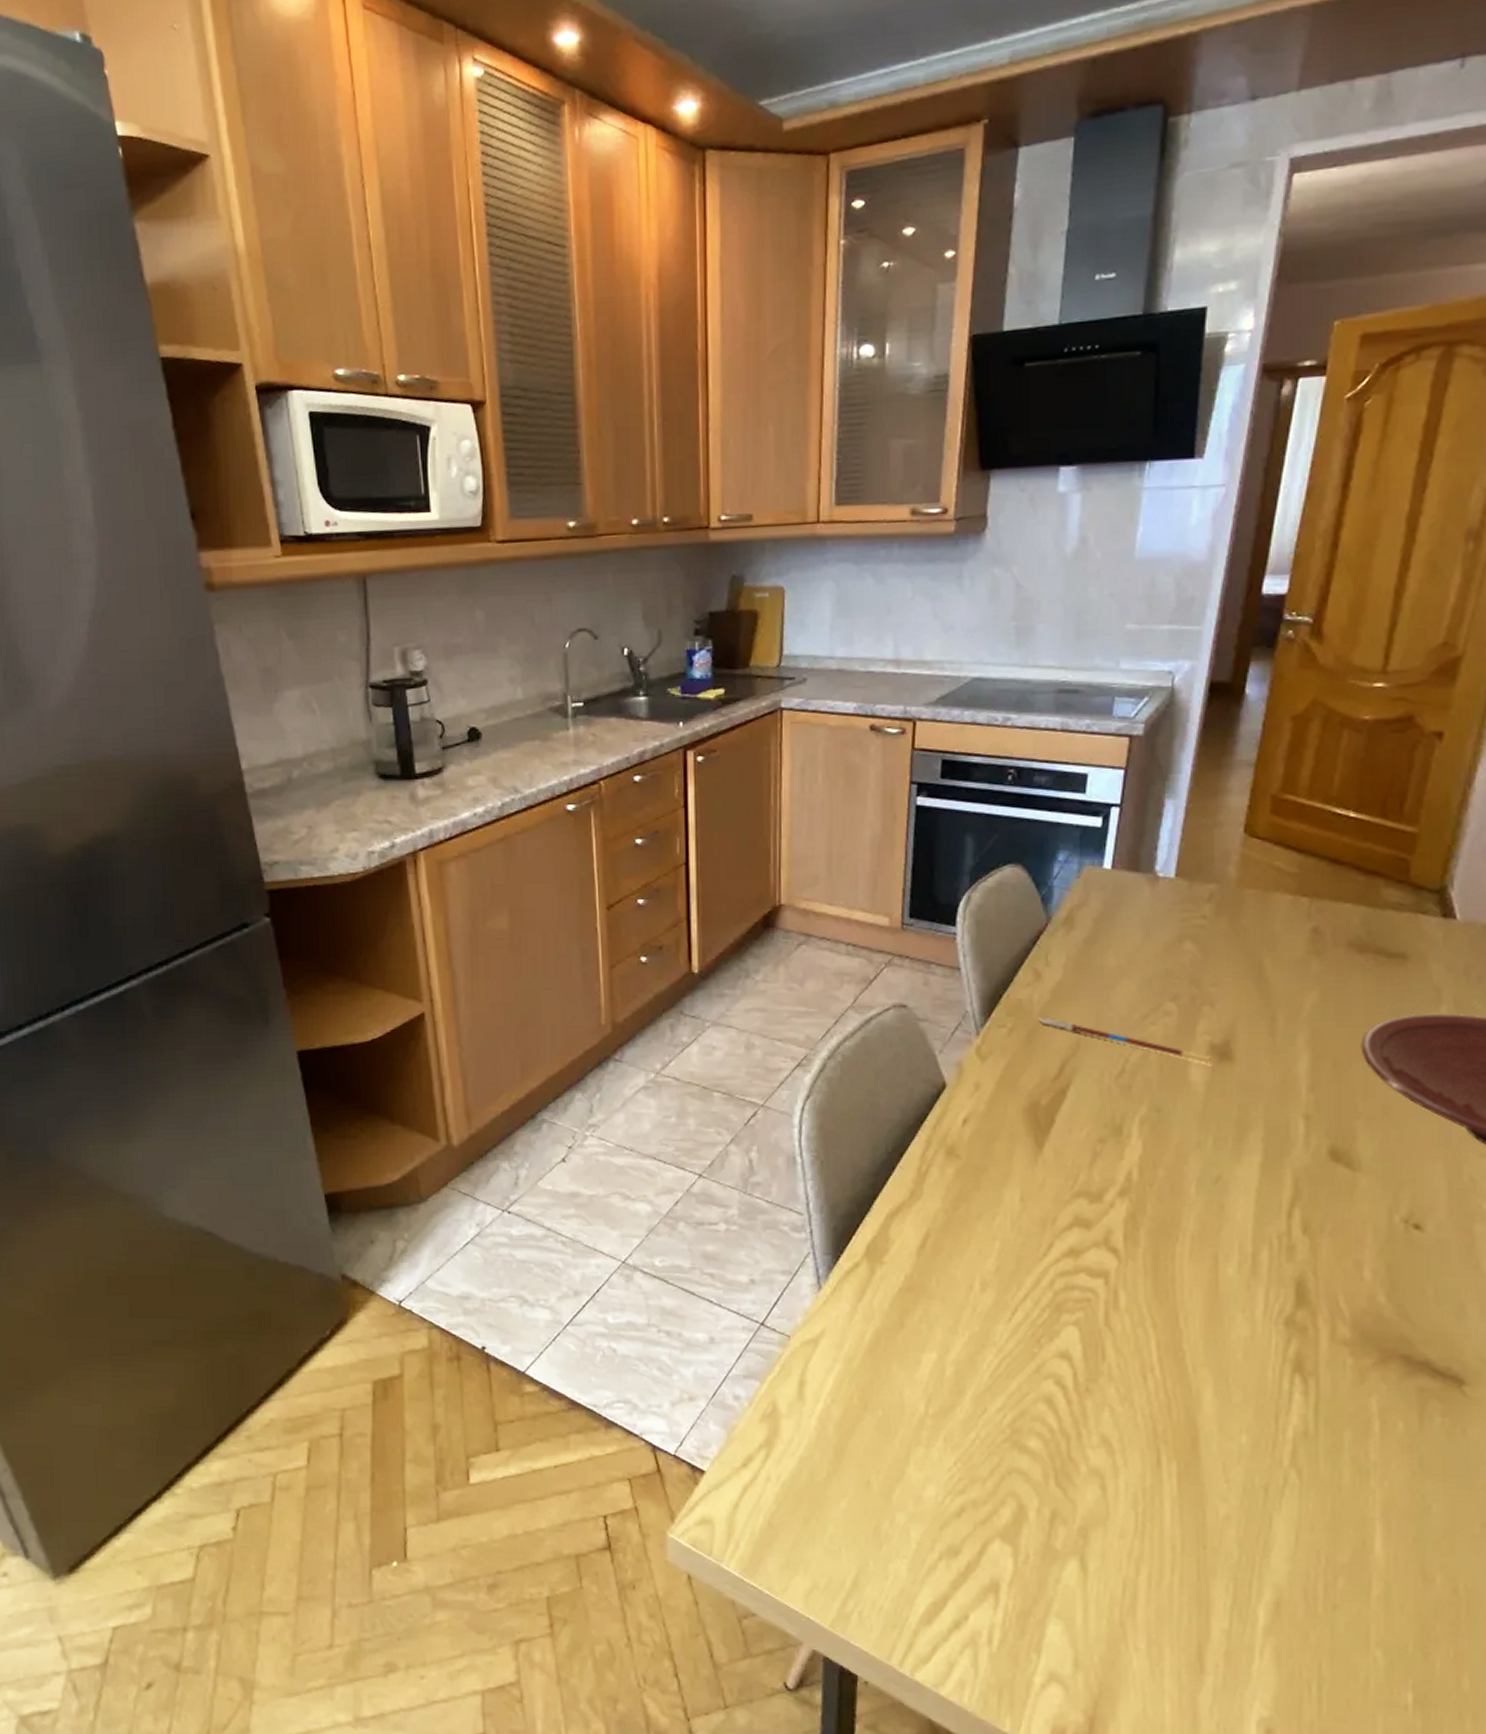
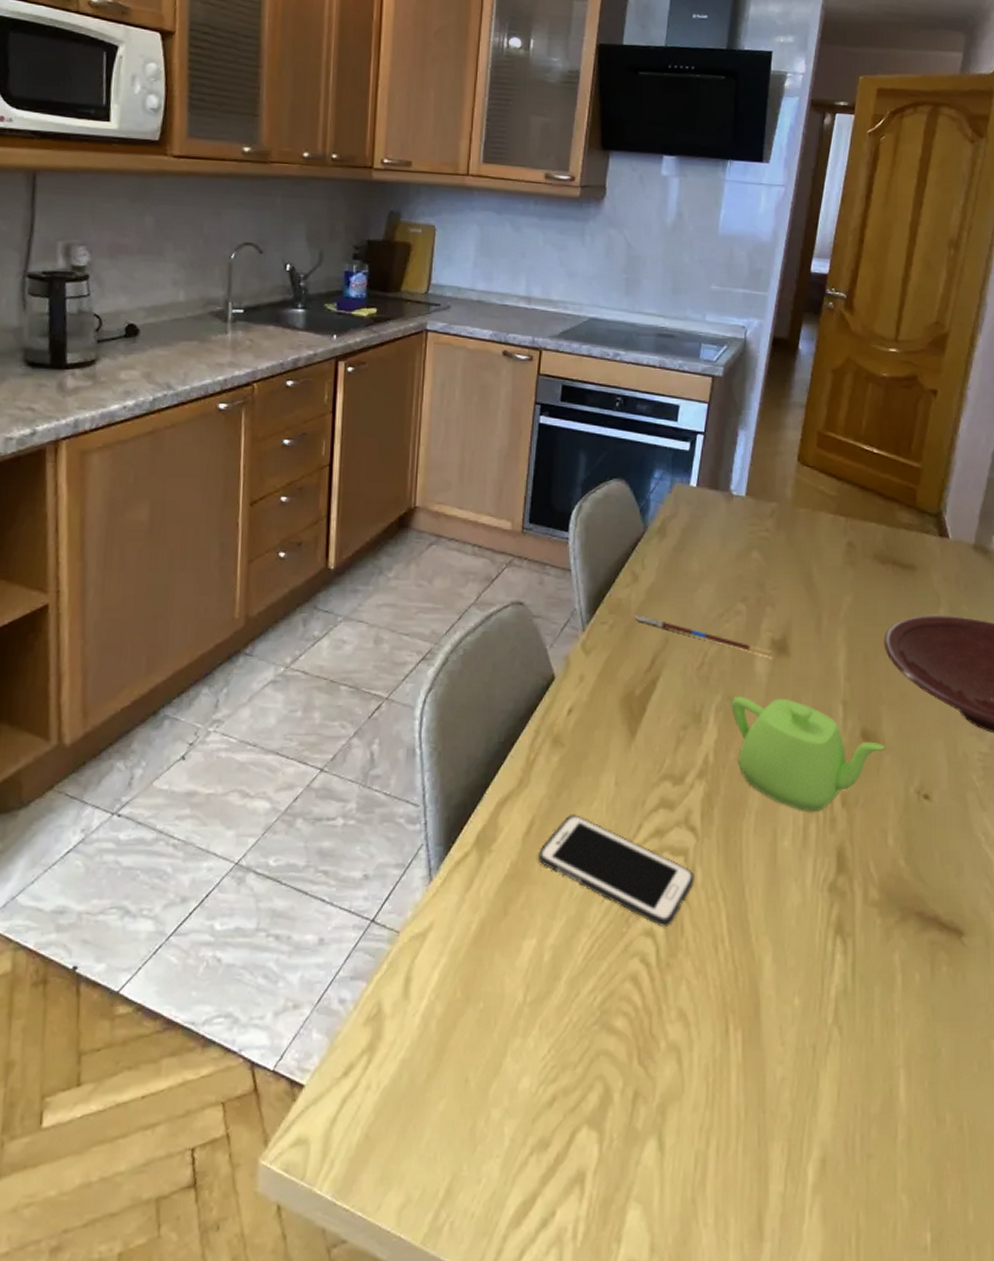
cell phone: none [935,1229,1117,1350] -> present [538,814,695,927]
teapot: none [1160,1107,1362,1239] -> present [732,696,886,813]

